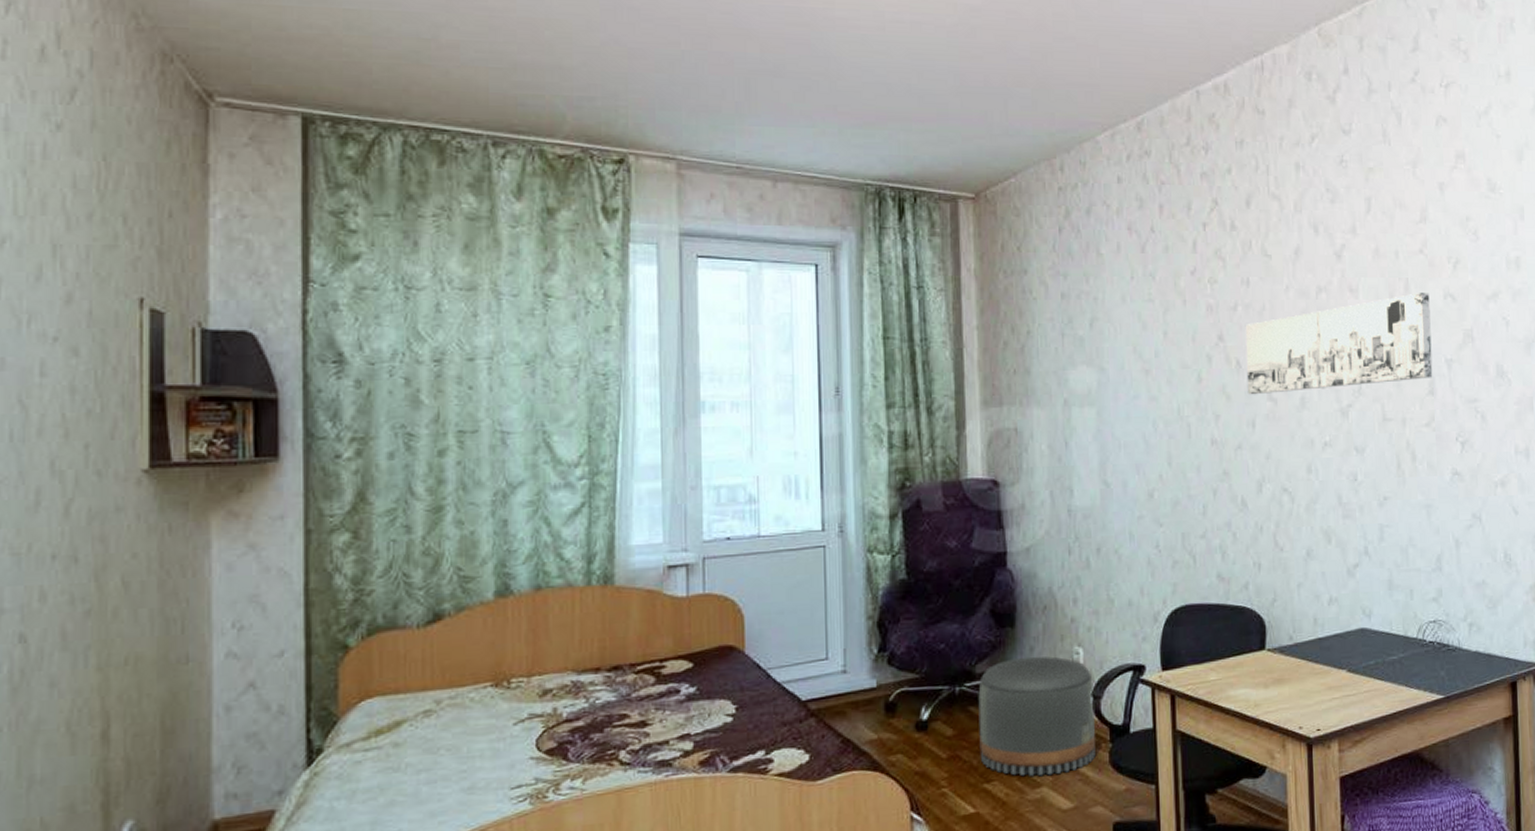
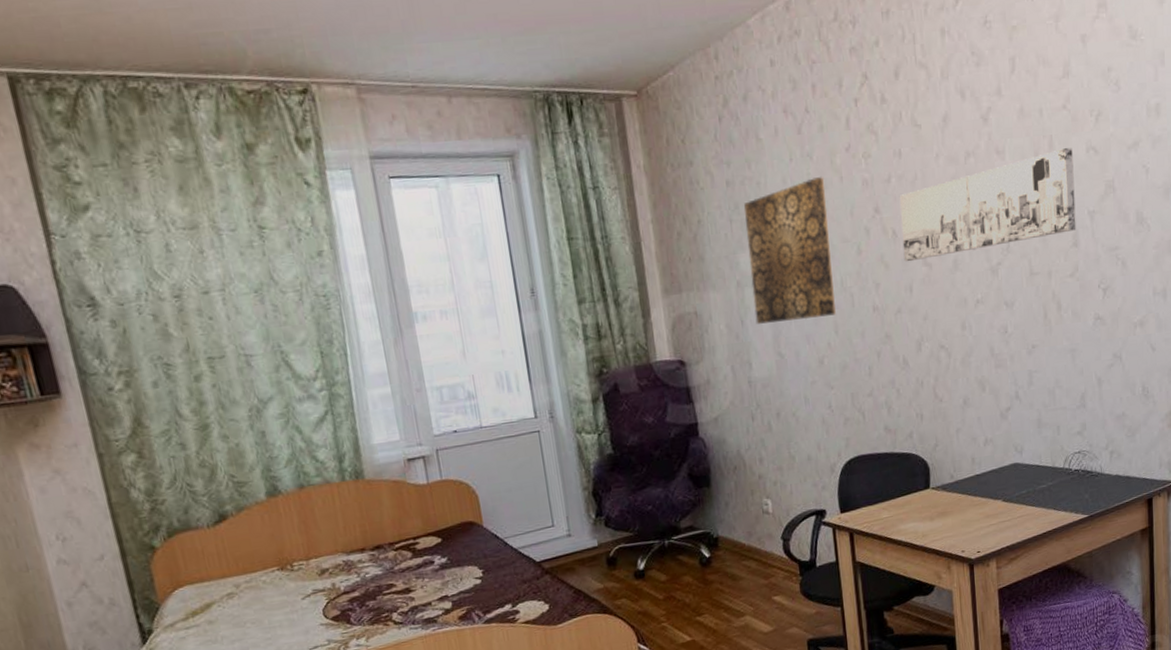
pouf: present [978,656,1095,776] -> none [684,509,788,608]
wall art: none [1077,298,1170,448] -> present [743,177,836,324]

